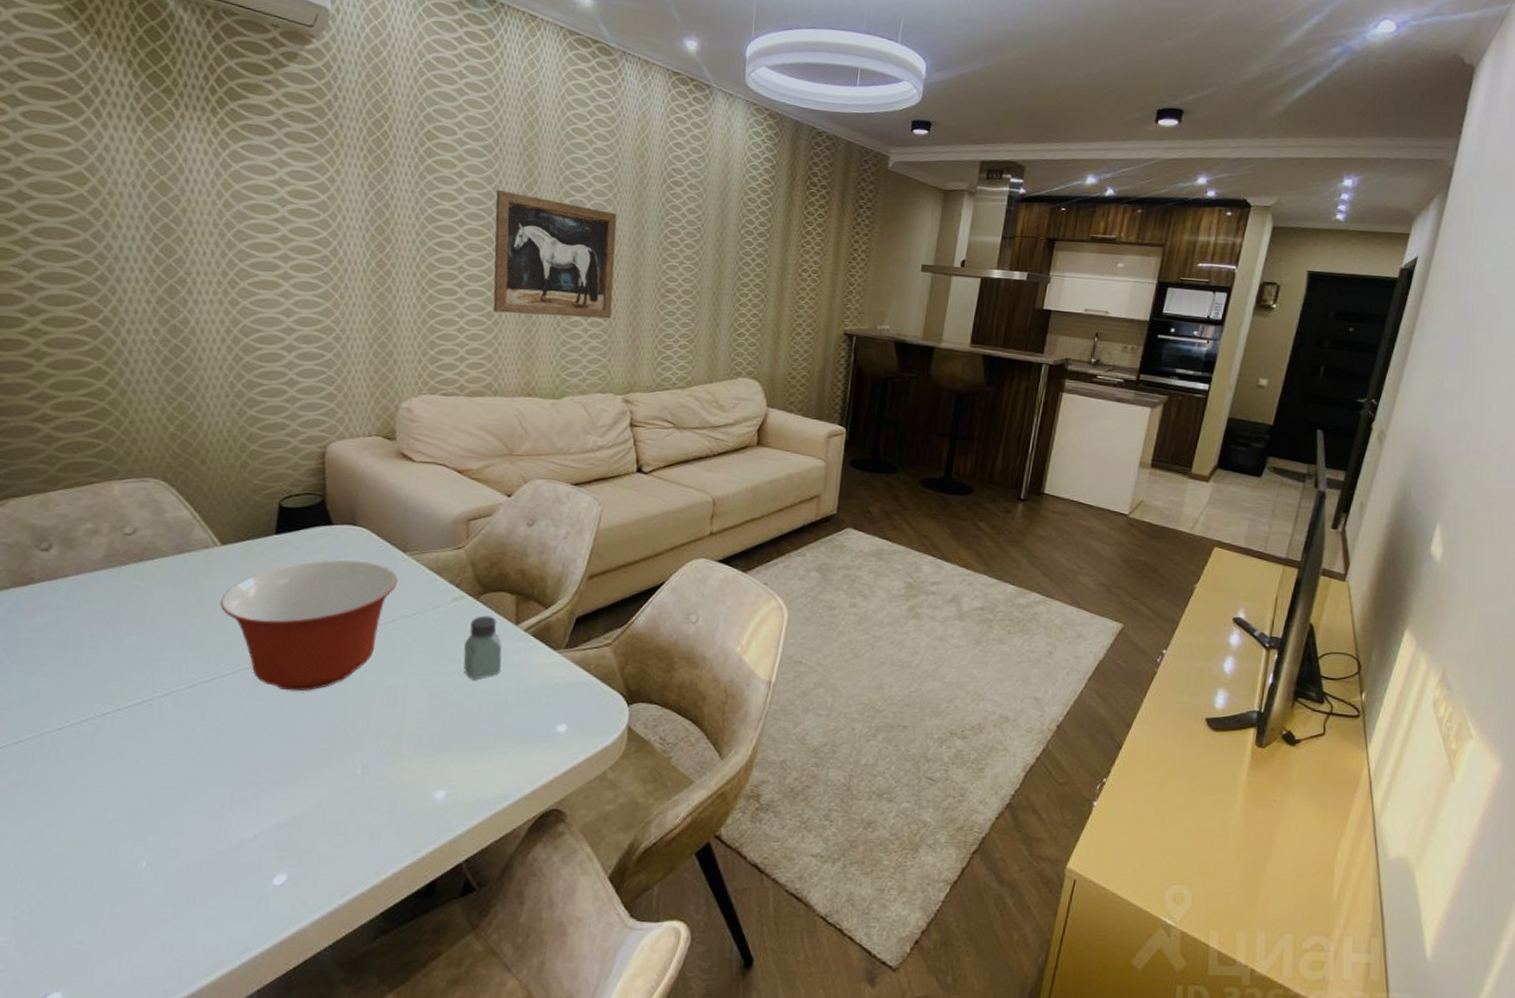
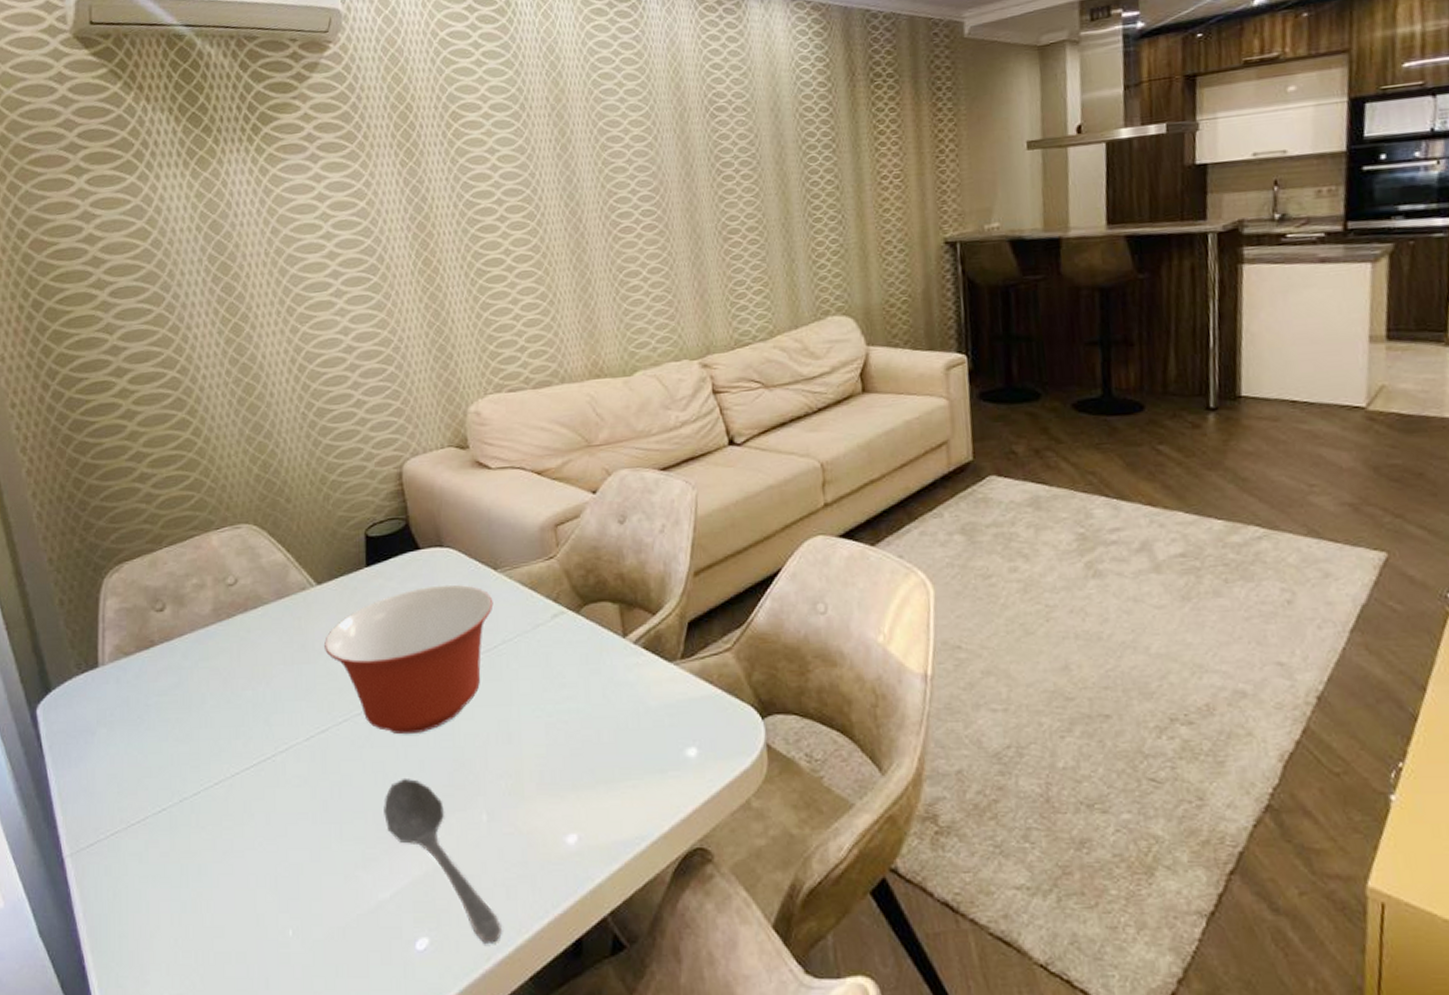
stirrer: none [259,730,362,882] -> present [383,777,503,943]
saltshaker: present [463,615,502,681] -> none [572,630,616,705]
wall art: present [493,190,617,319] -> none [530,156,673,292]

